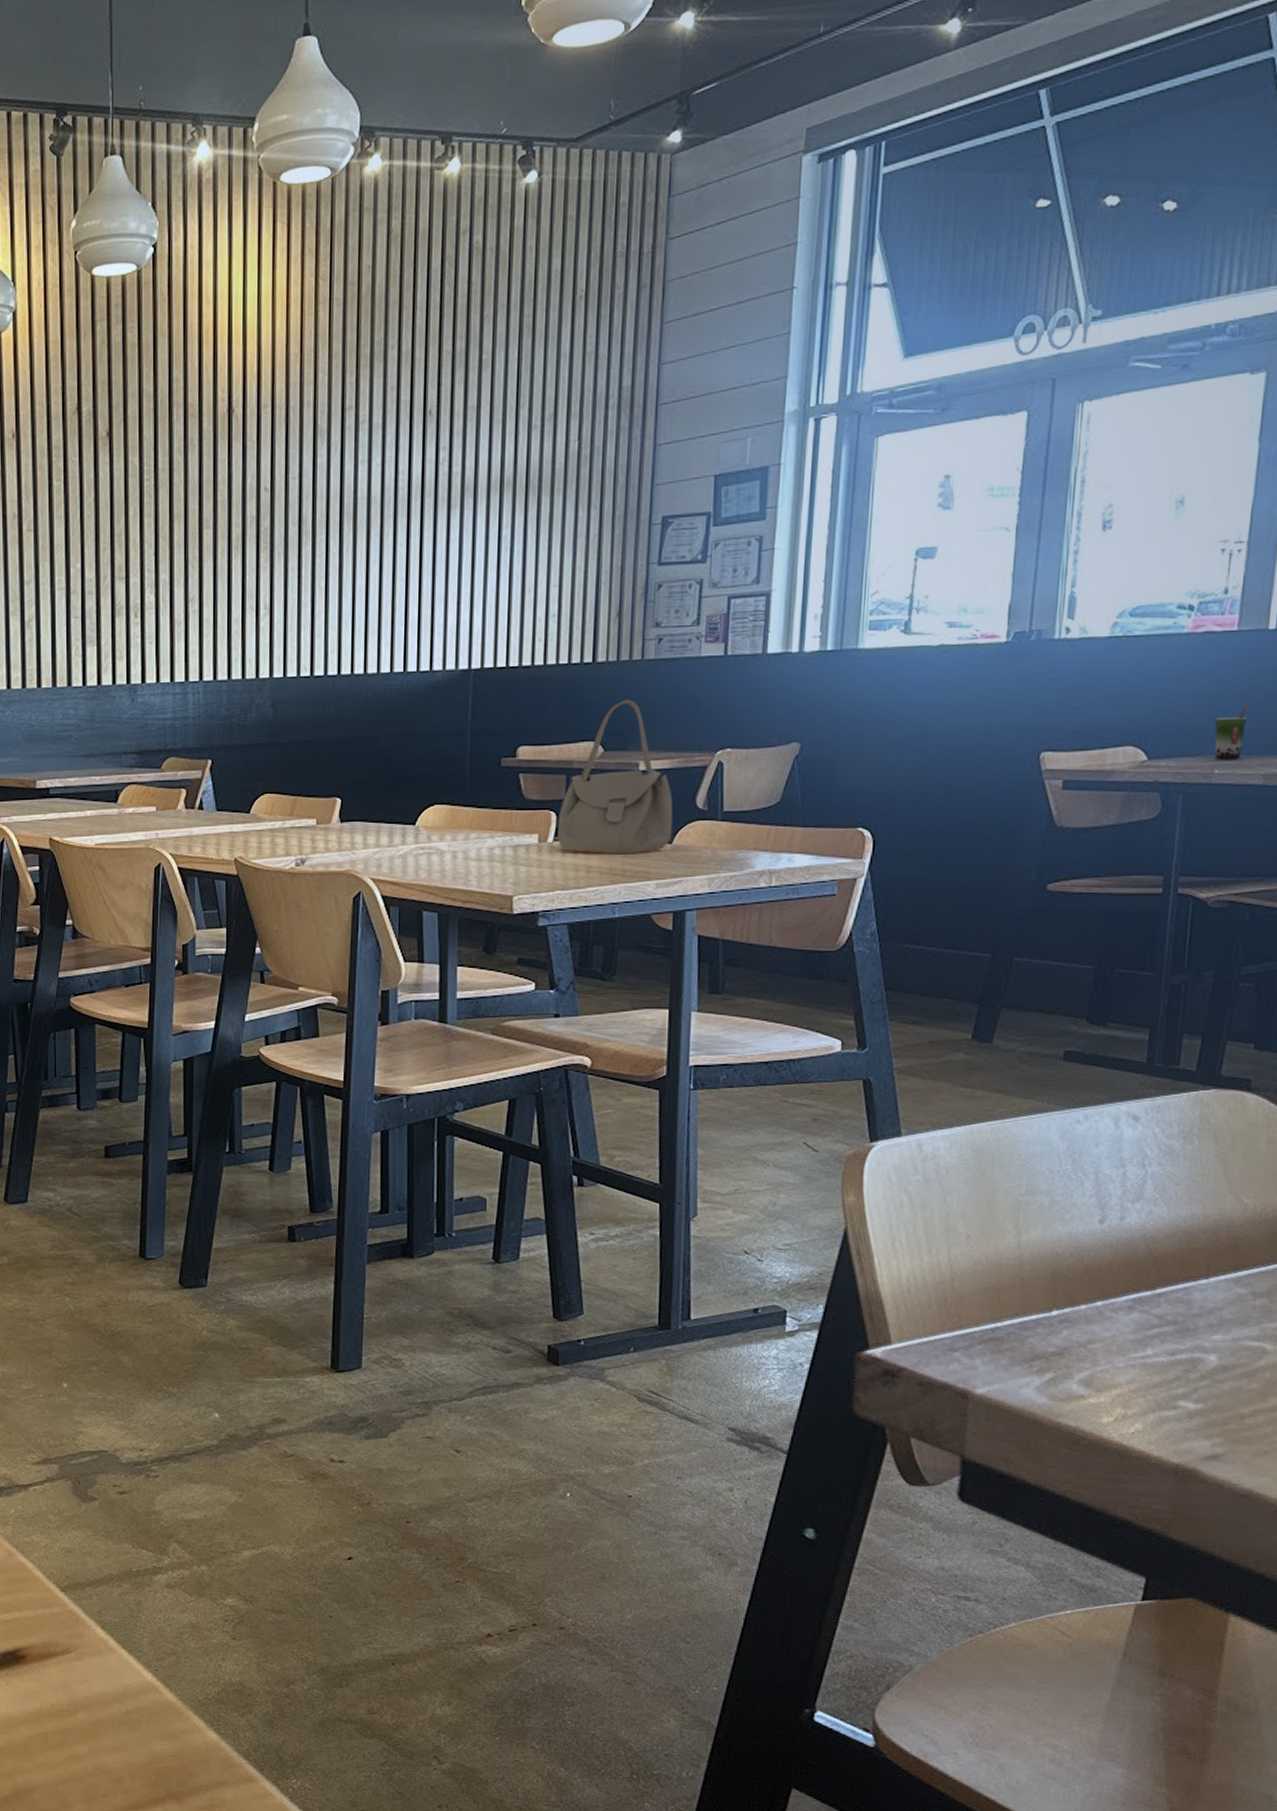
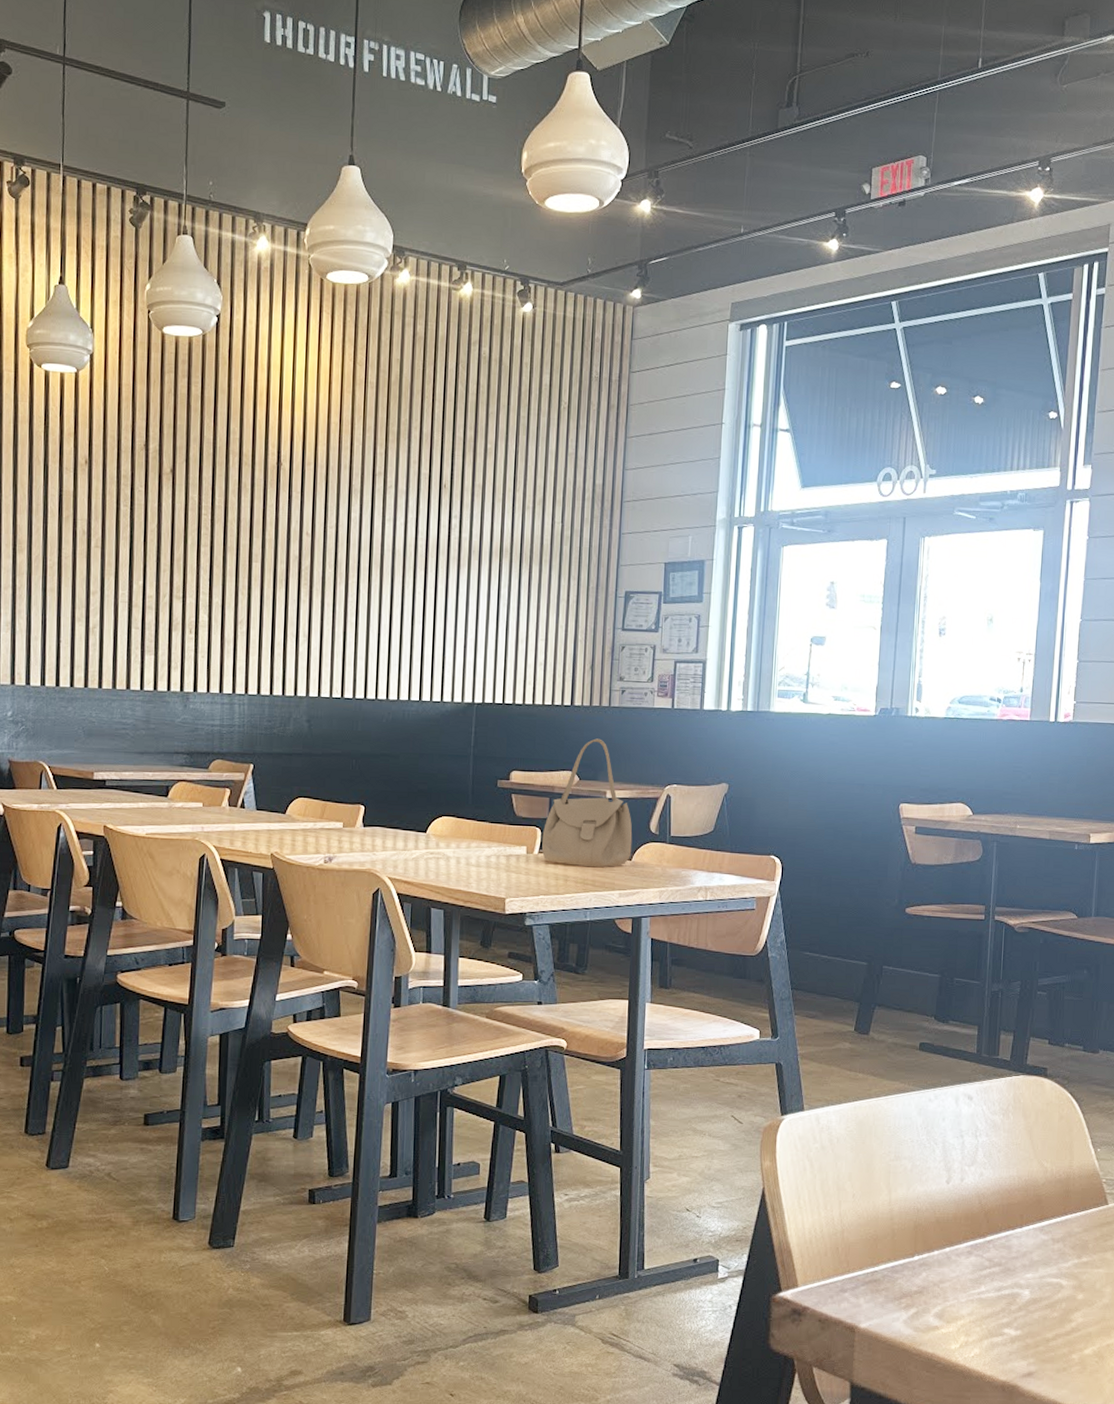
beverage cup: present [1214,704,1248,760] -> none [1016,776,1038,819]

